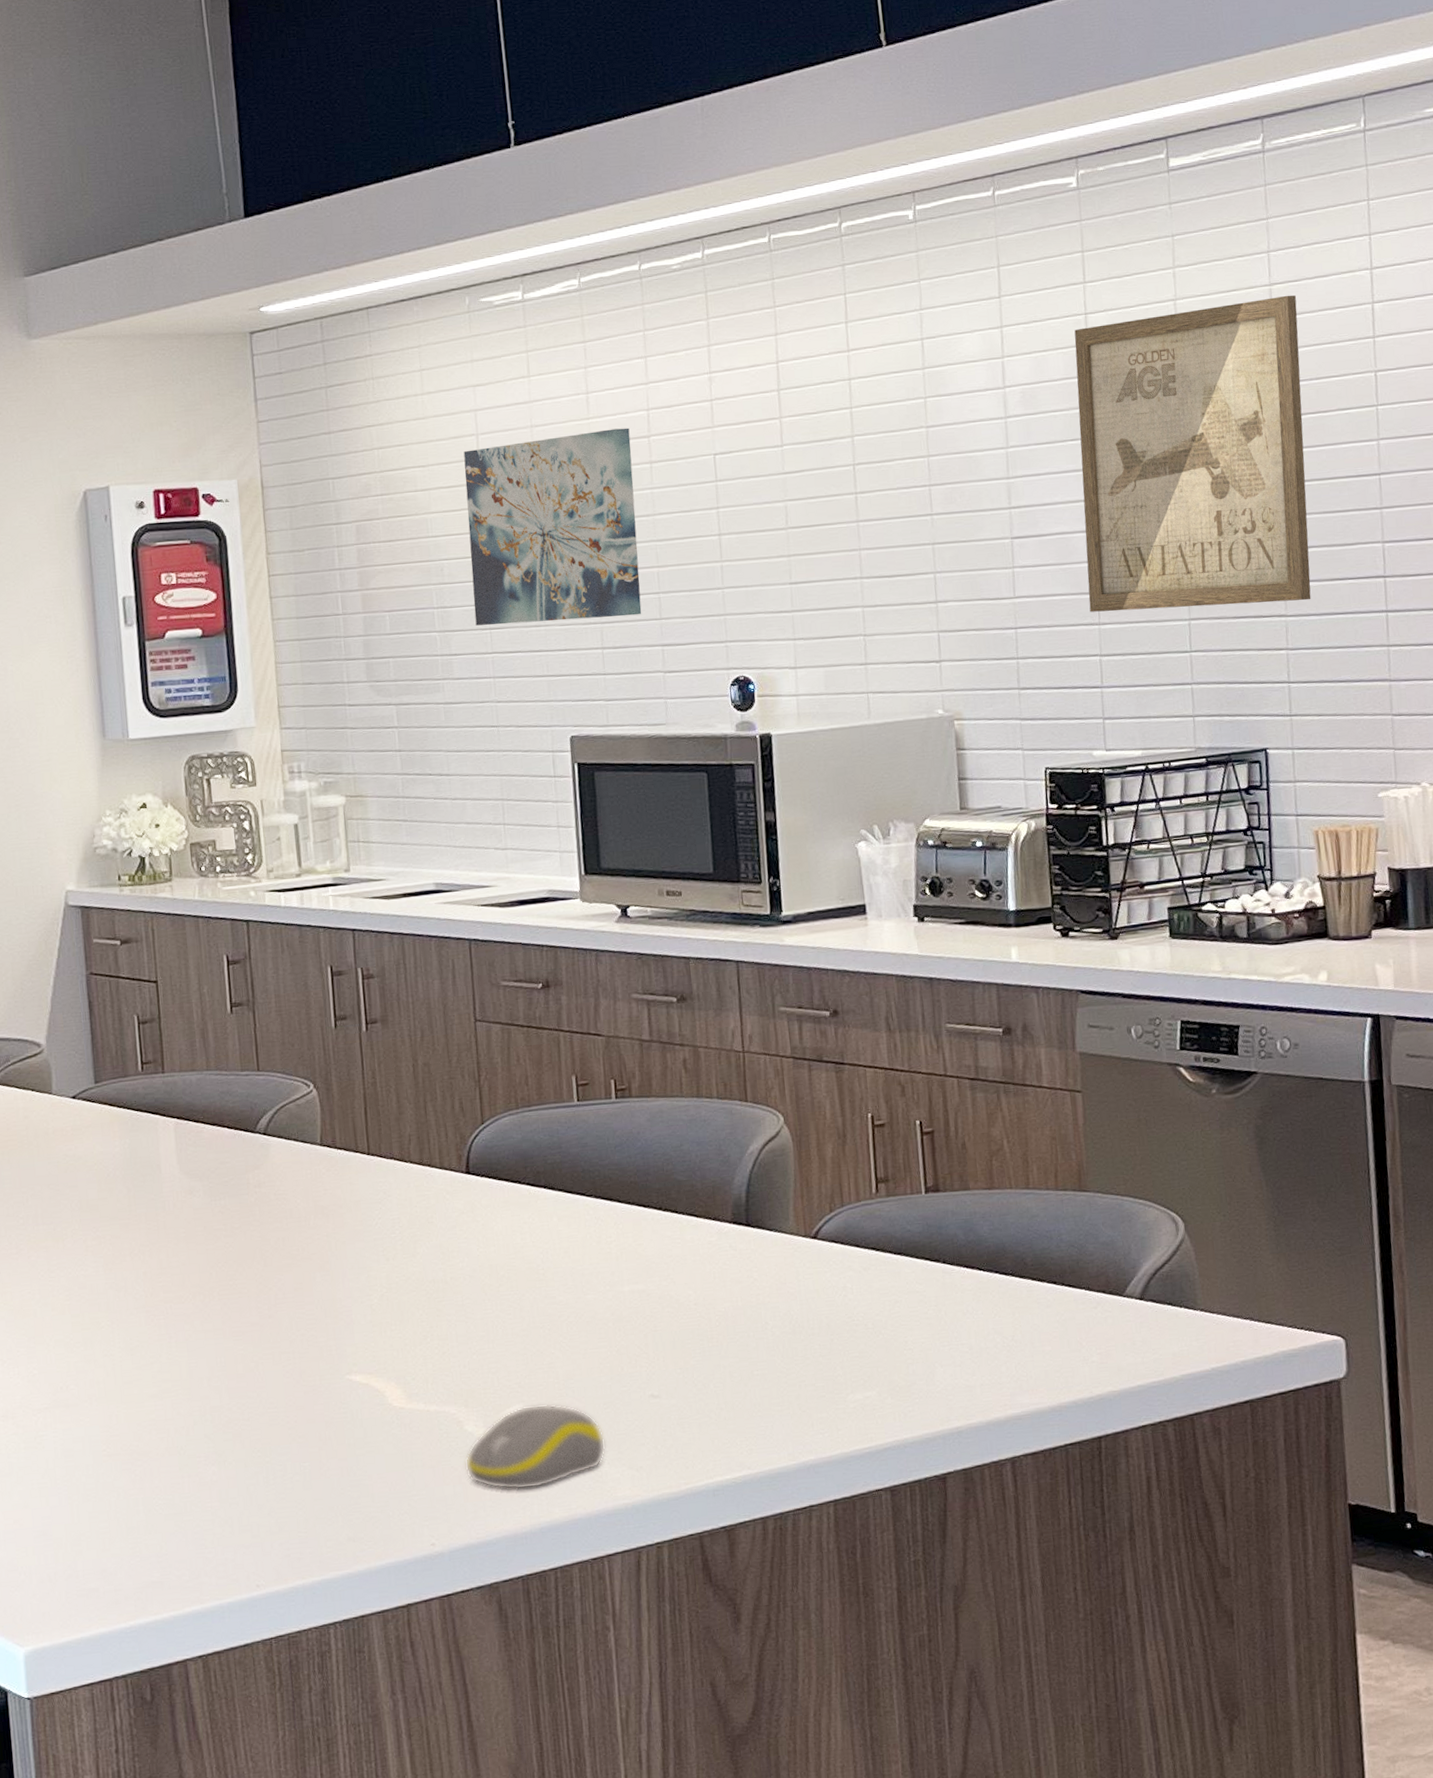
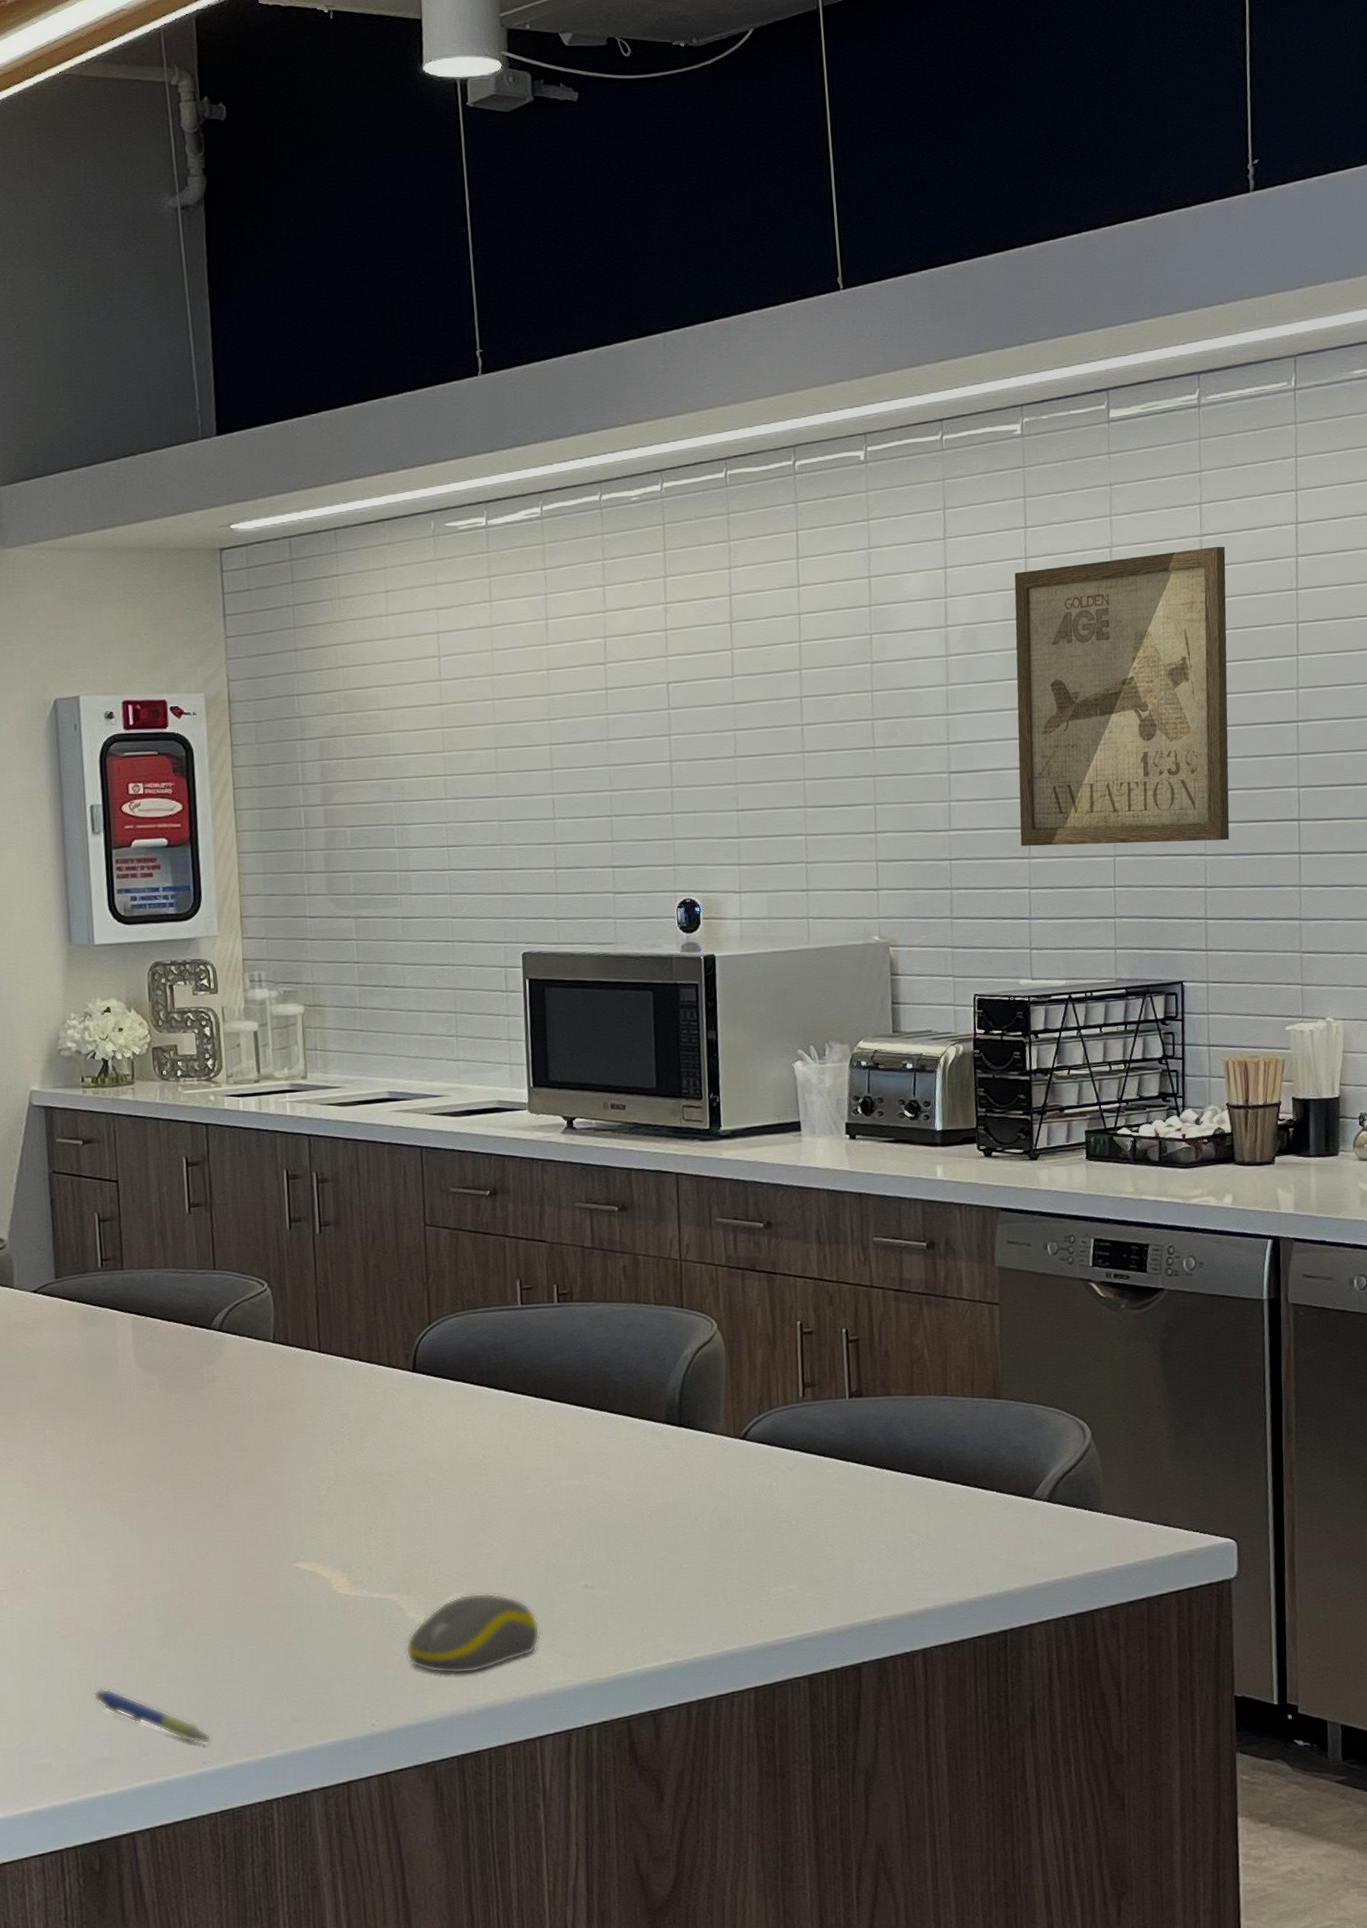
pen: none [140,1508,265,1567] -> present [93,1688,212,1745]
wall art: present [463,427,642,626] -> none [426,654,594,843]

